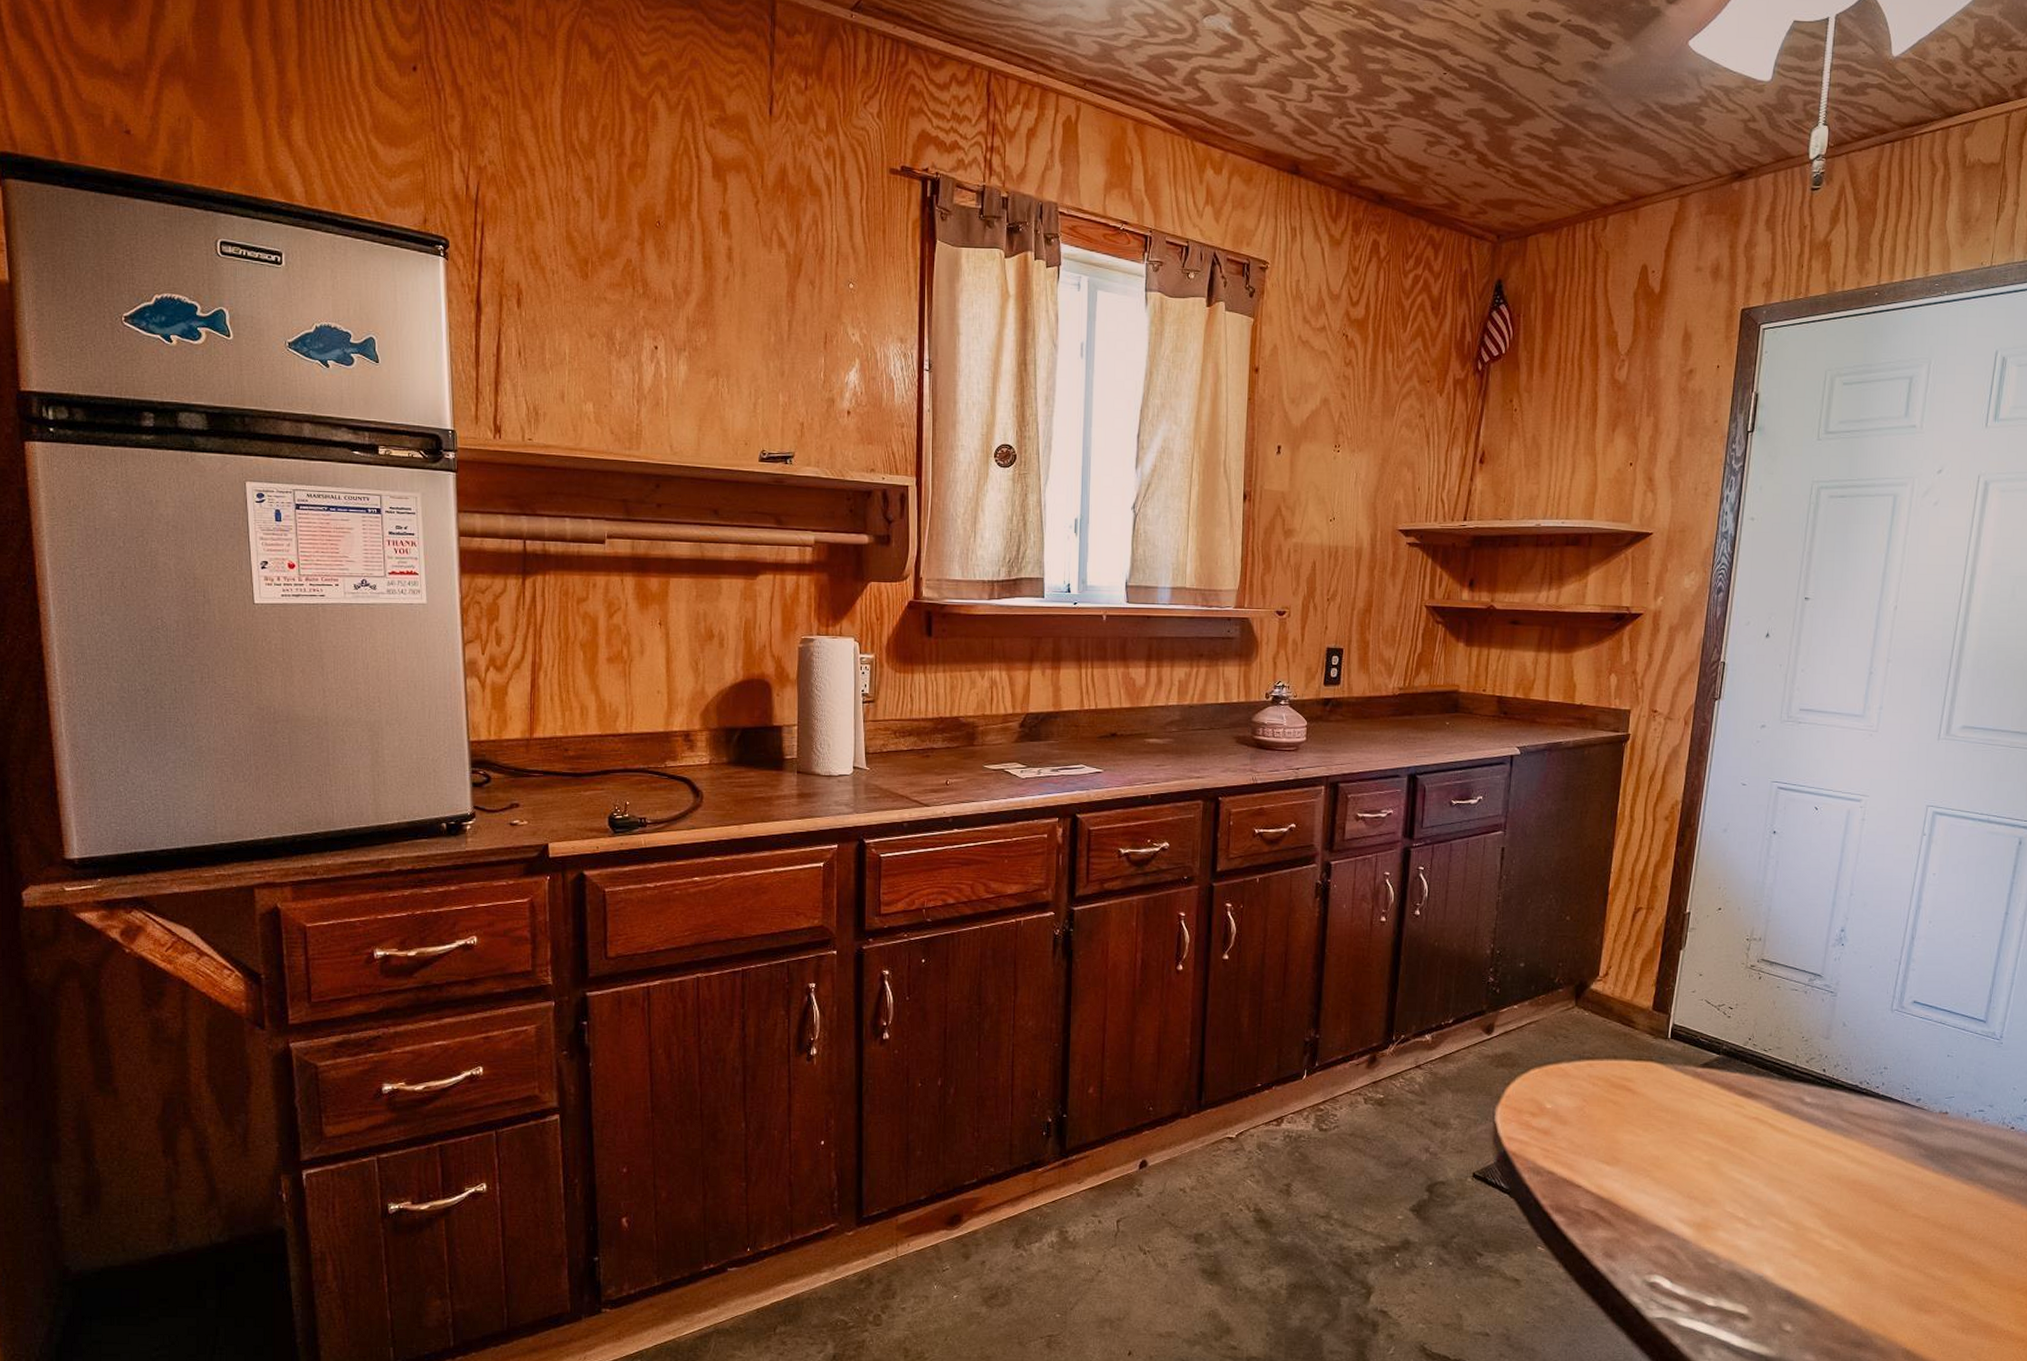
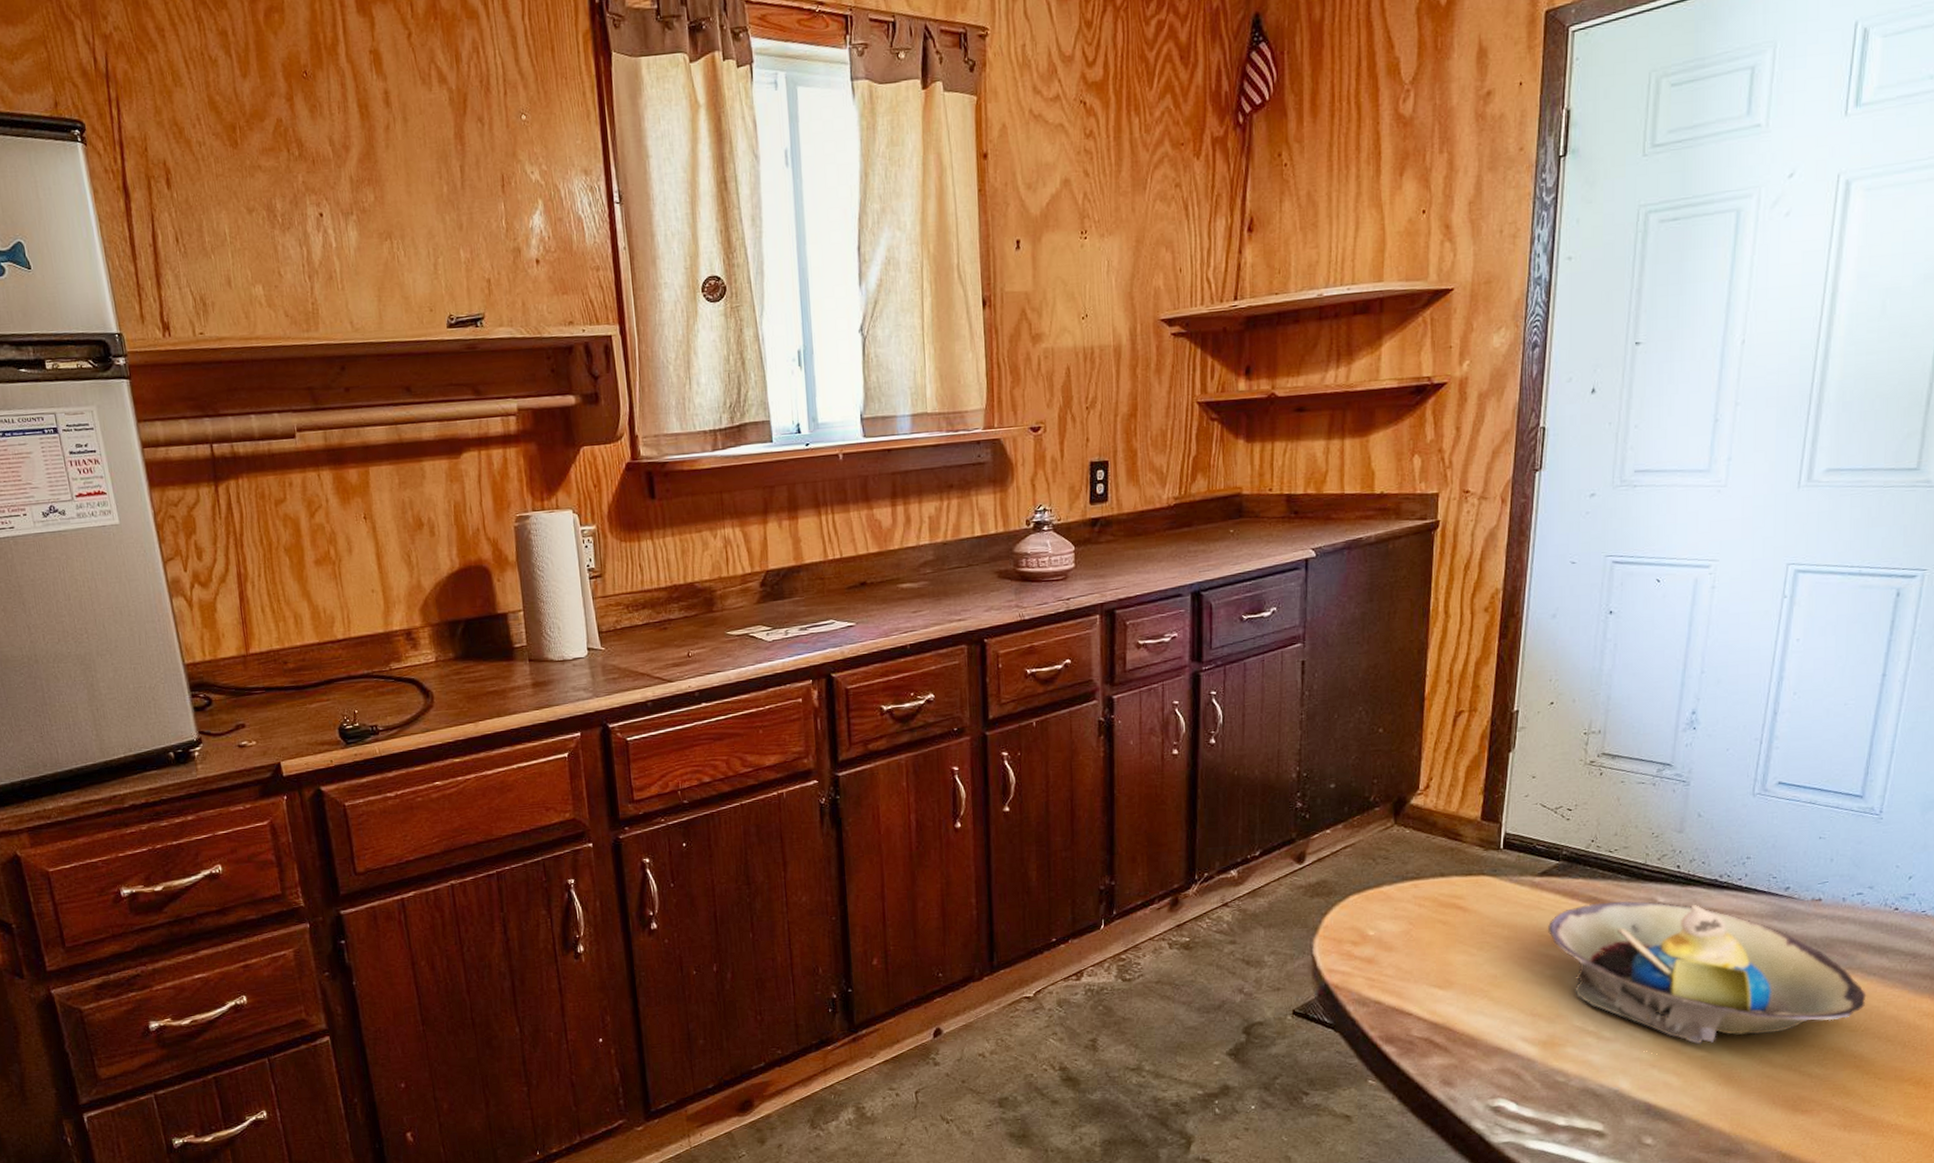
decorative bowl: none [1707,1097,1985,1239] -> present [1548,900,1867,1045]

